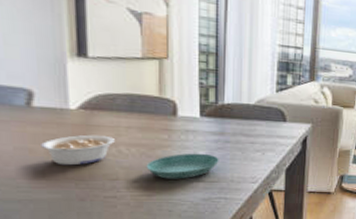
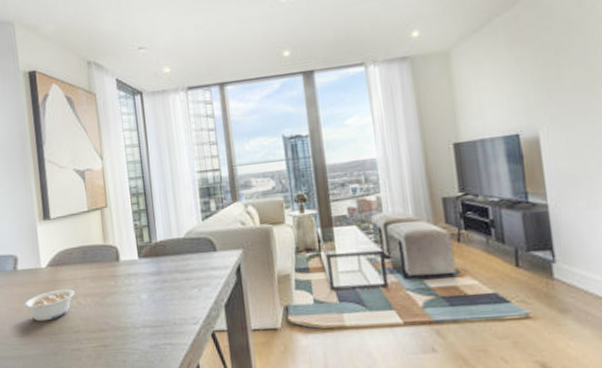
saucer: present [146,153,219,179] -> none [100,296,160,327]

